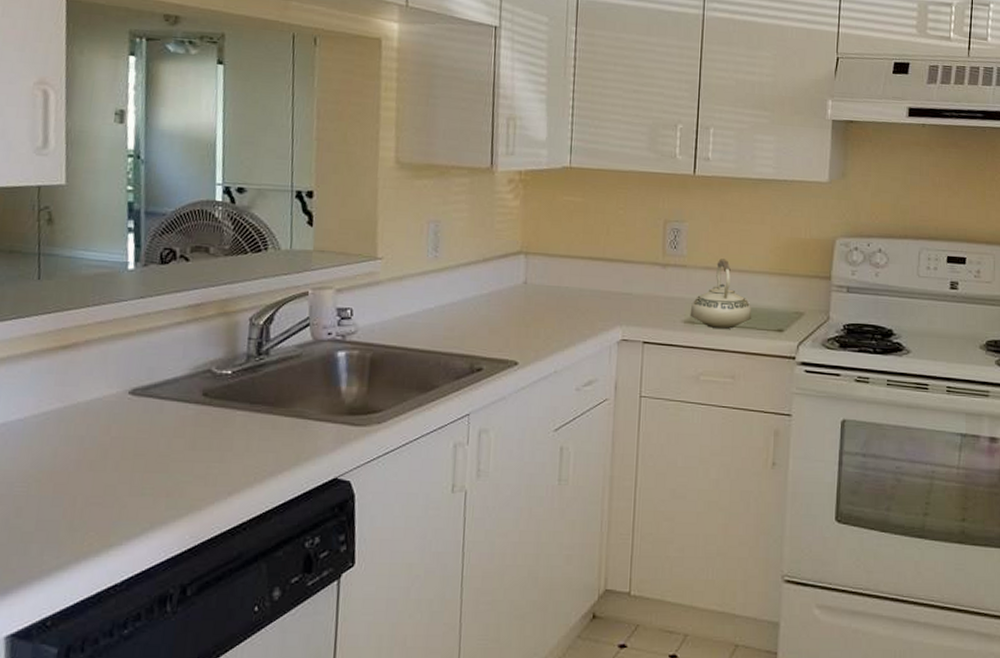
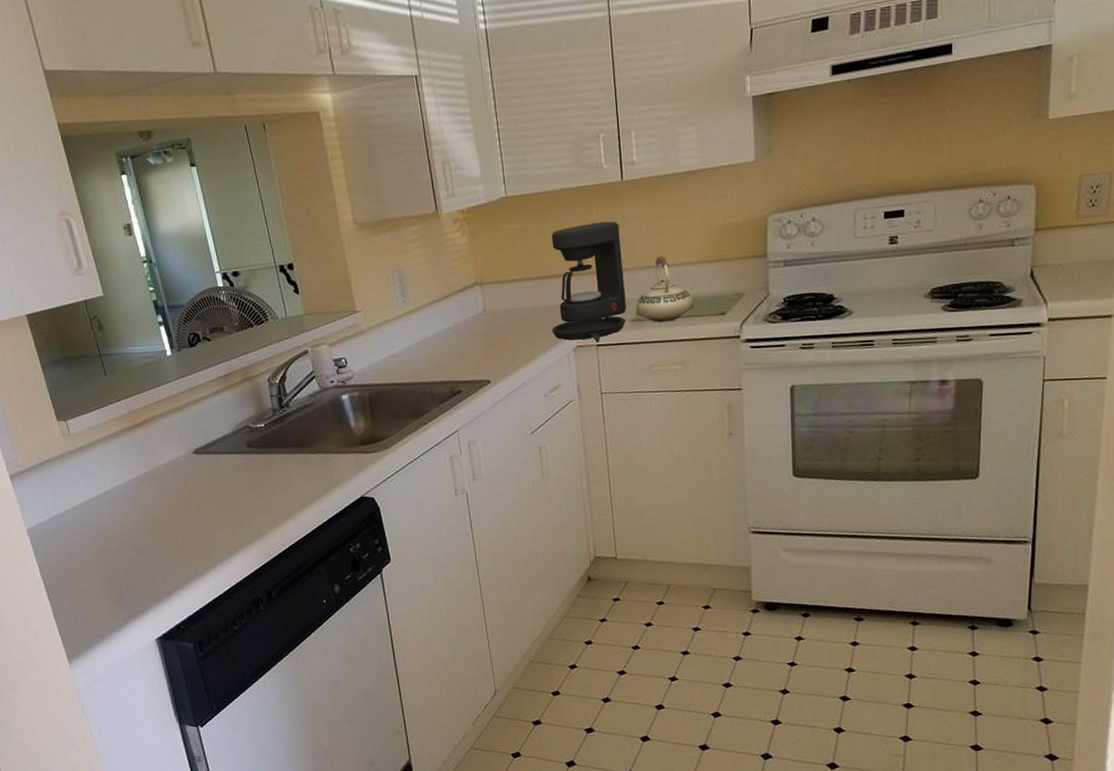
frying pan: none [596,310,679,339] -> present [552,315,626,342]
coffee maker: none [608,211,685,314] -> present [551,221,627,323]

